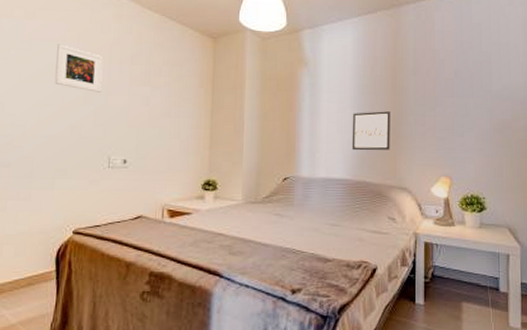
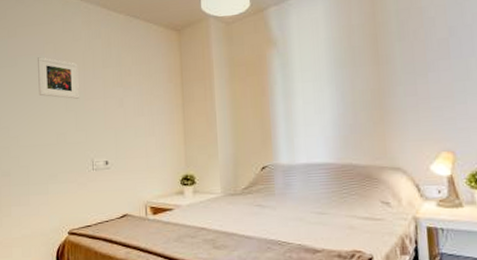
wall art: present [352,111,390,151] -> none [331,84,377,131]

